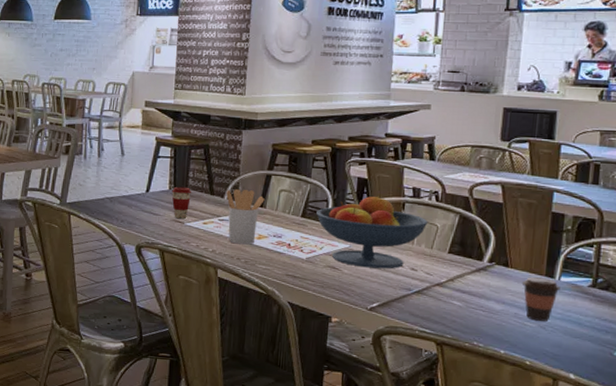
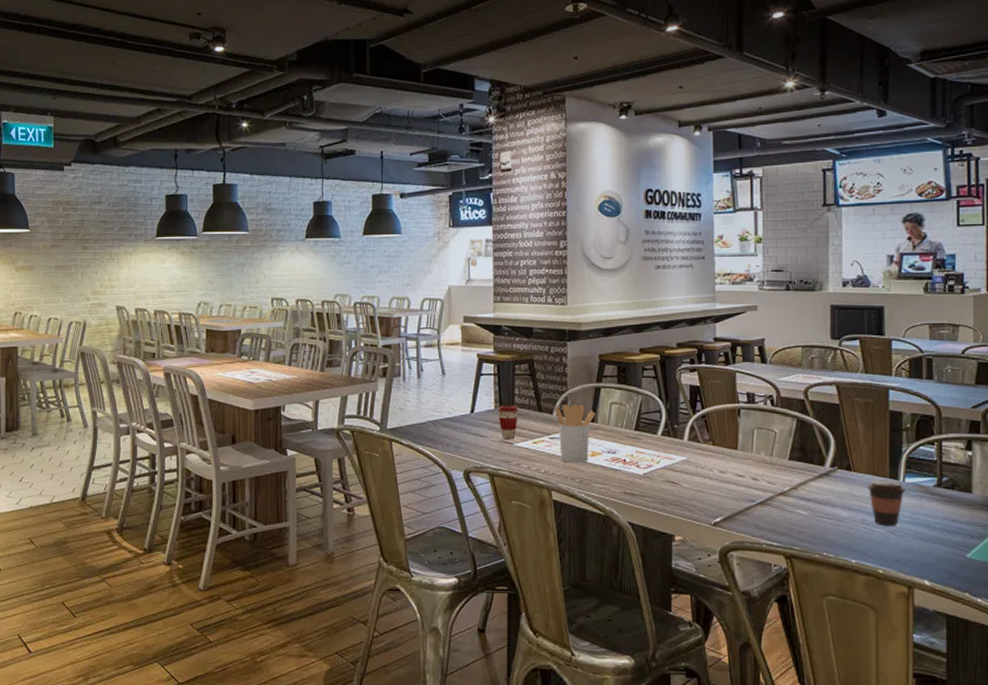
fruit bowl: present [316,196,428,269] -> none [650,403,766,480]

